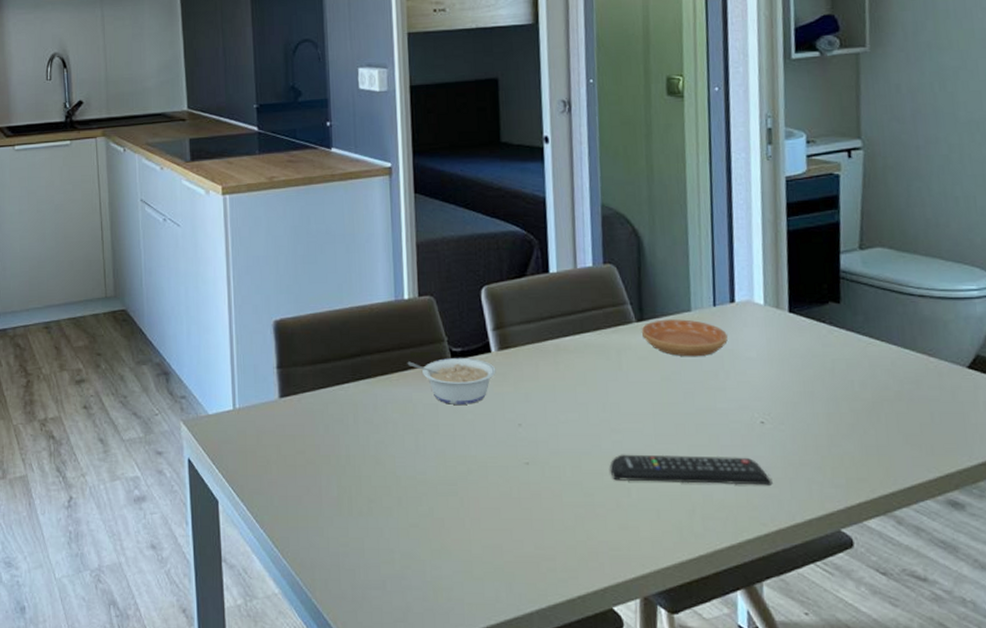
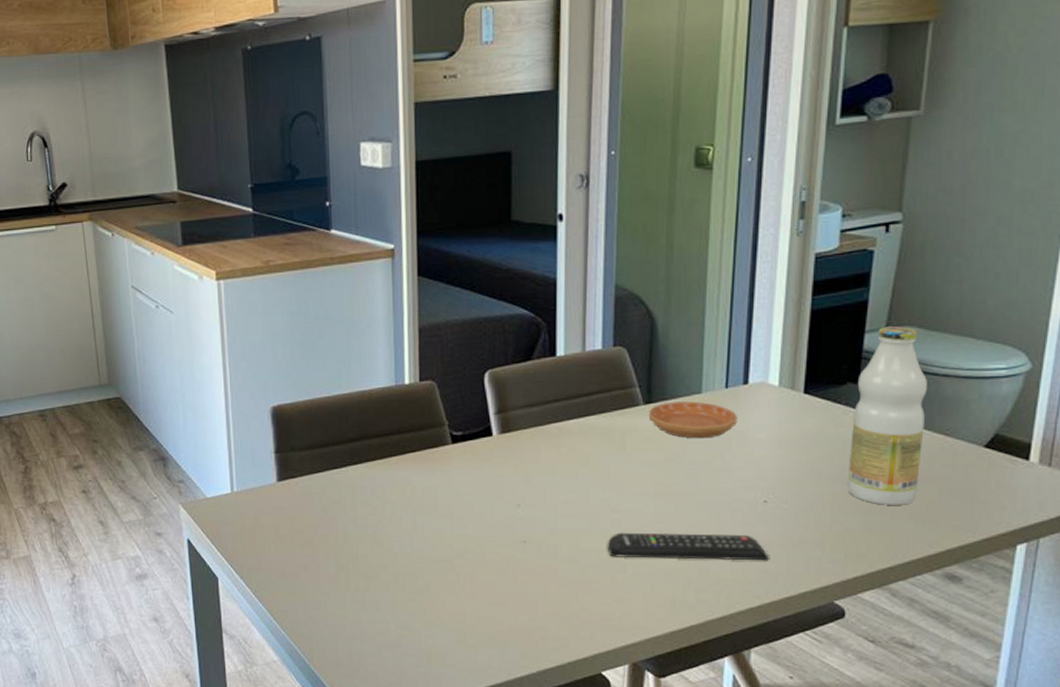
legume: present [407,357,496,404] -> none [406,441,497,486]
bottle: none [838,247,909,427] -> present [847,326,927,505]

